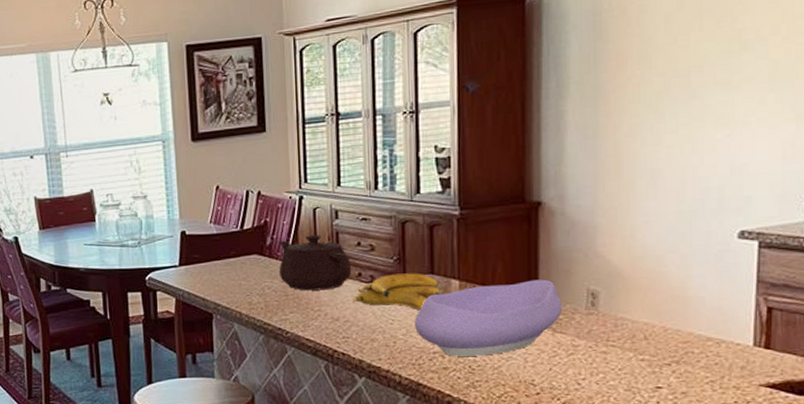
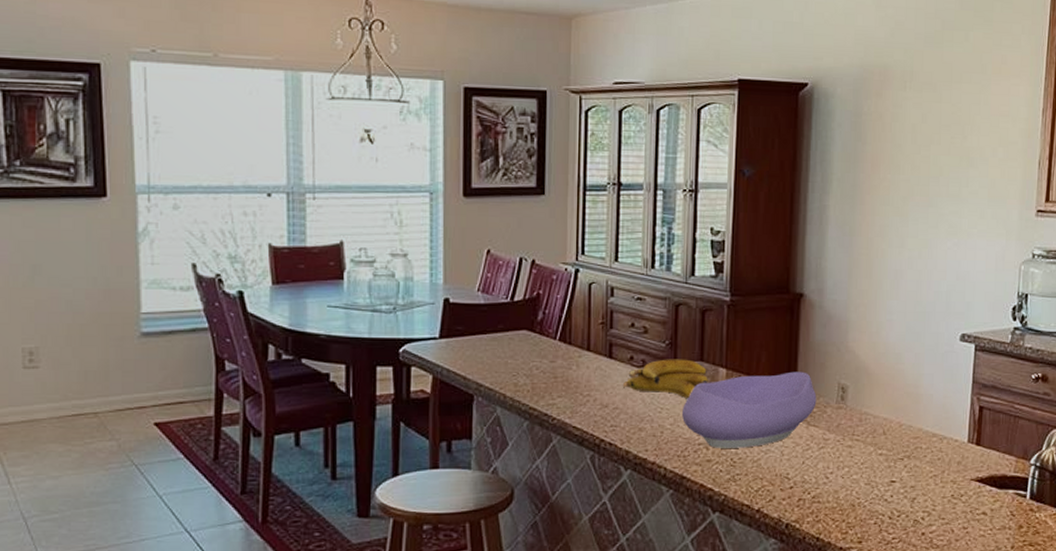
teapot: present [278,235,352,291] -> none [550,312,624,373]

